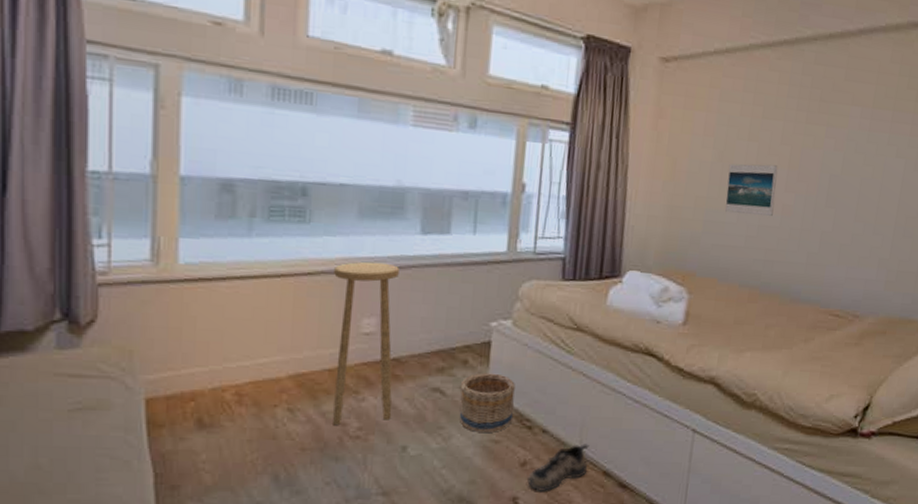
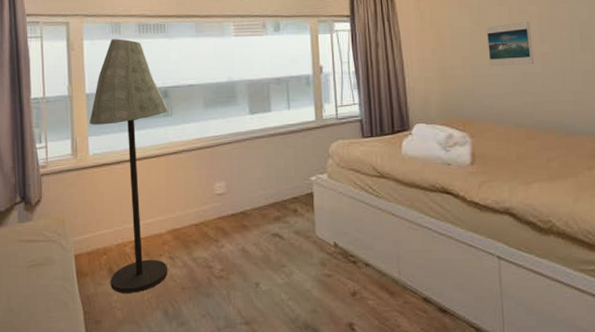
floor lamp: none [182,101,308,452] -> present [89,39,169,293]
stool: present [333,261,399,425] -> none [191,139,245,268]
basket: present [460,372,515,433] -> none [294,218,340,268]
shoe: present [527,444,589,493] -> none [359,274,408,319]

